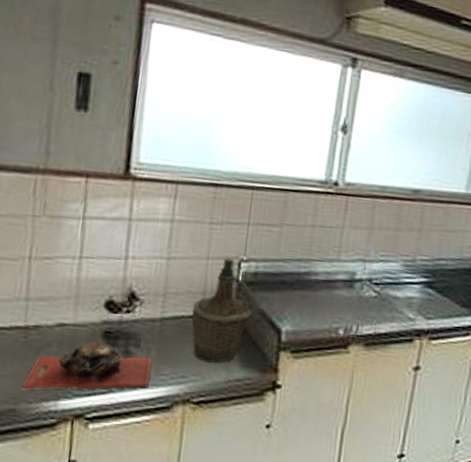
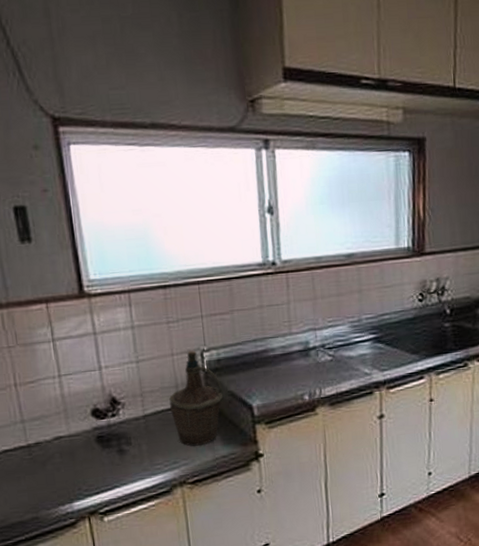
cutting board: present [19,342,153,391] -> none [37,447,147,500]

